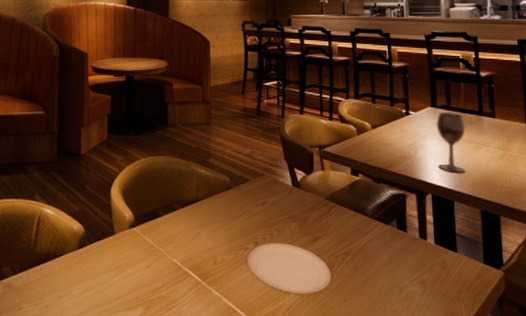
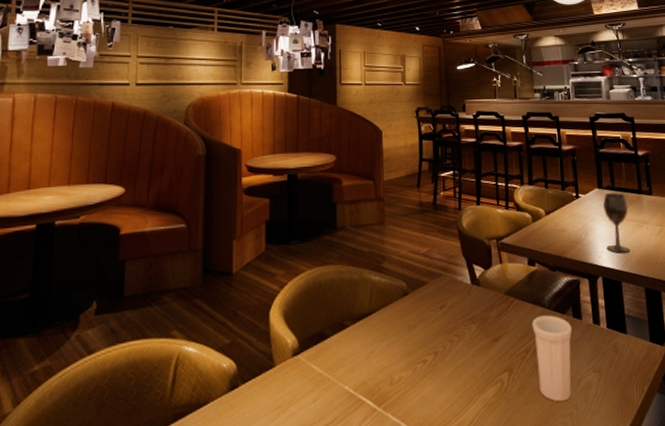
plate: present [247,242,331,294] -> none [427,348,513,405]
cup: none [353,223,396,306] -> present [532,315,572,402]

